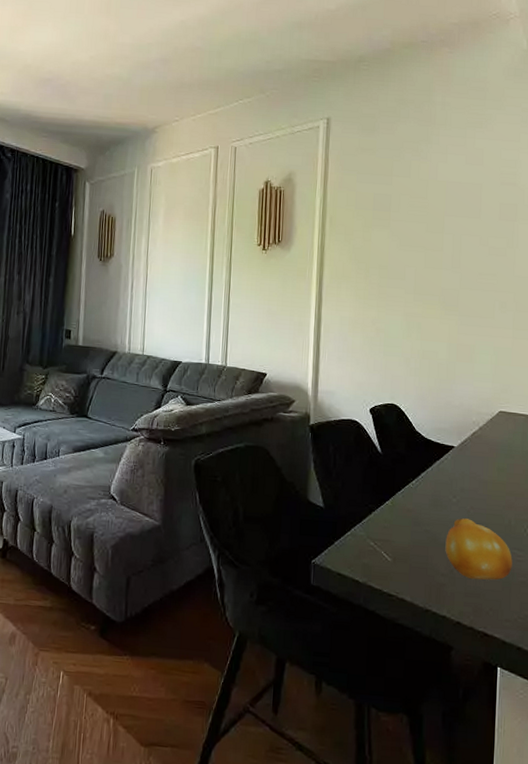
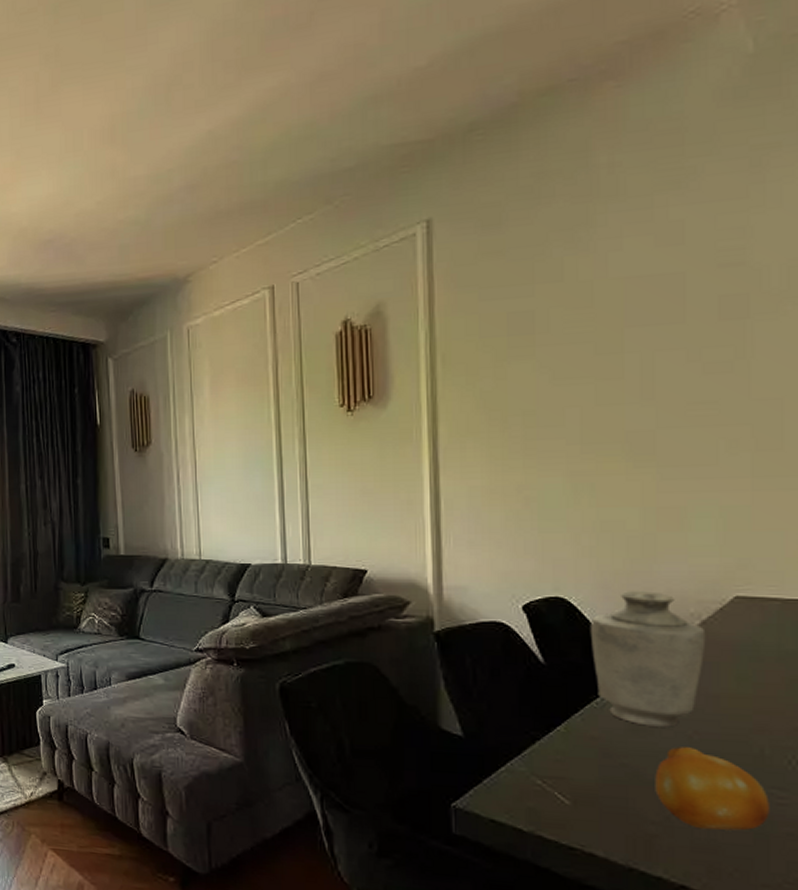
vase: none [411,403,482,504] -> present [590,591,706,727]

